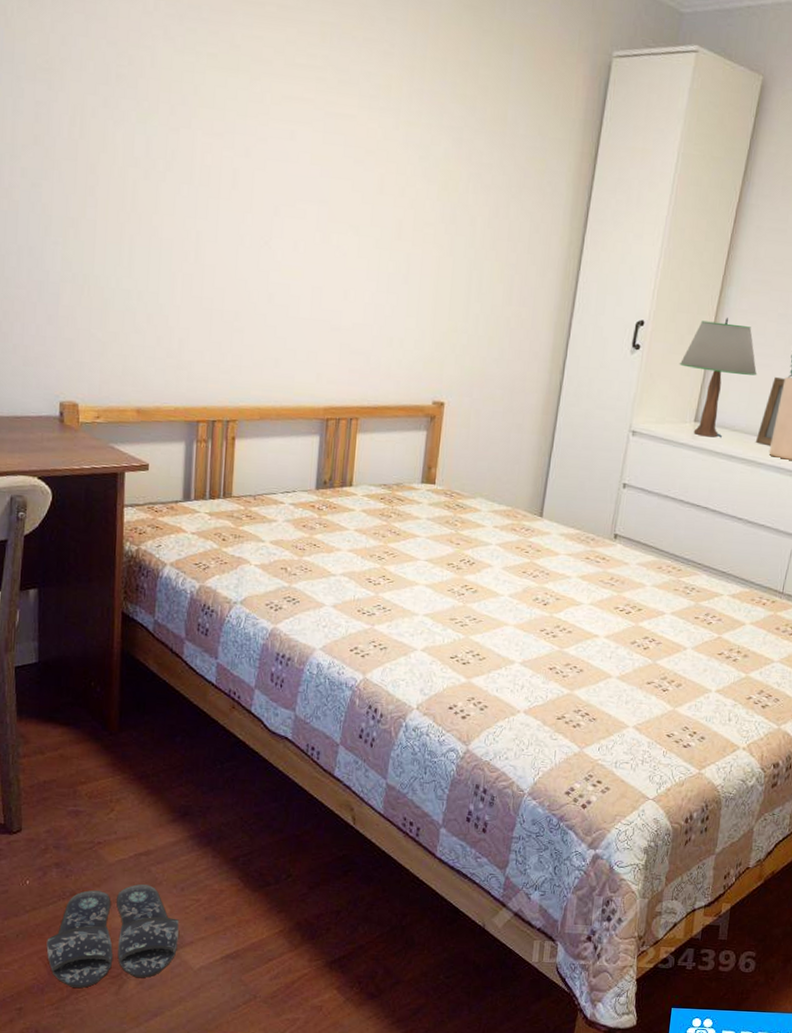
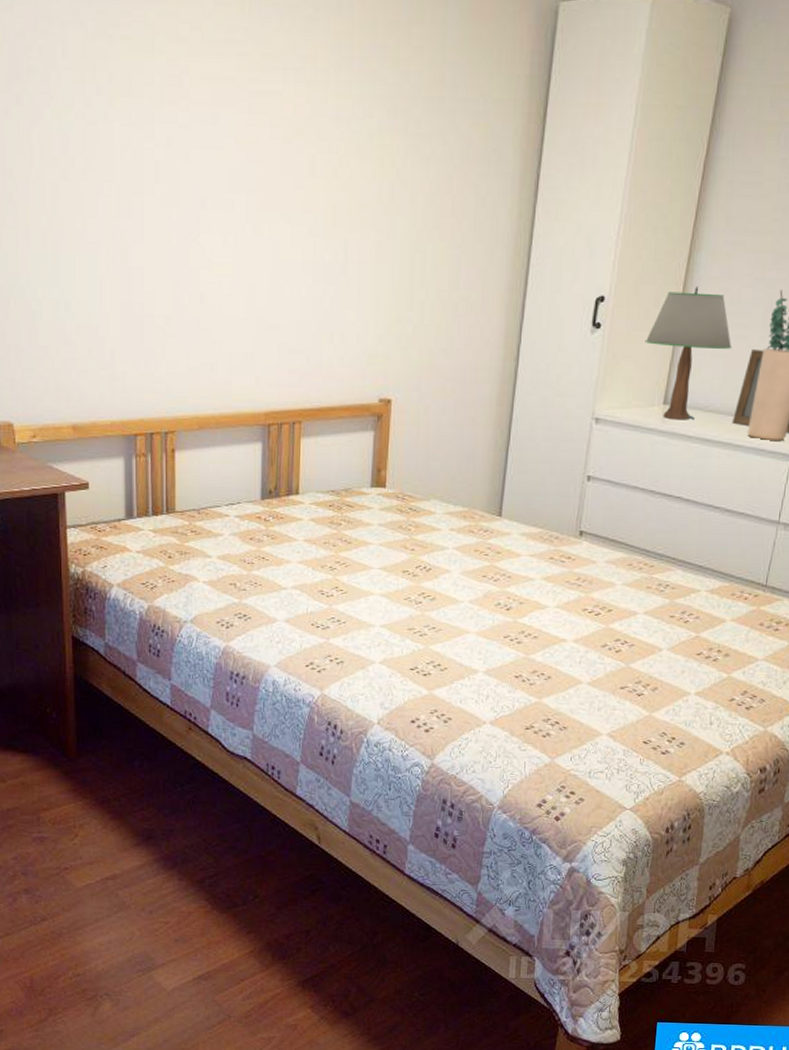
slippers: present [46,884,179,988] -> none [21,908,149,1010]

